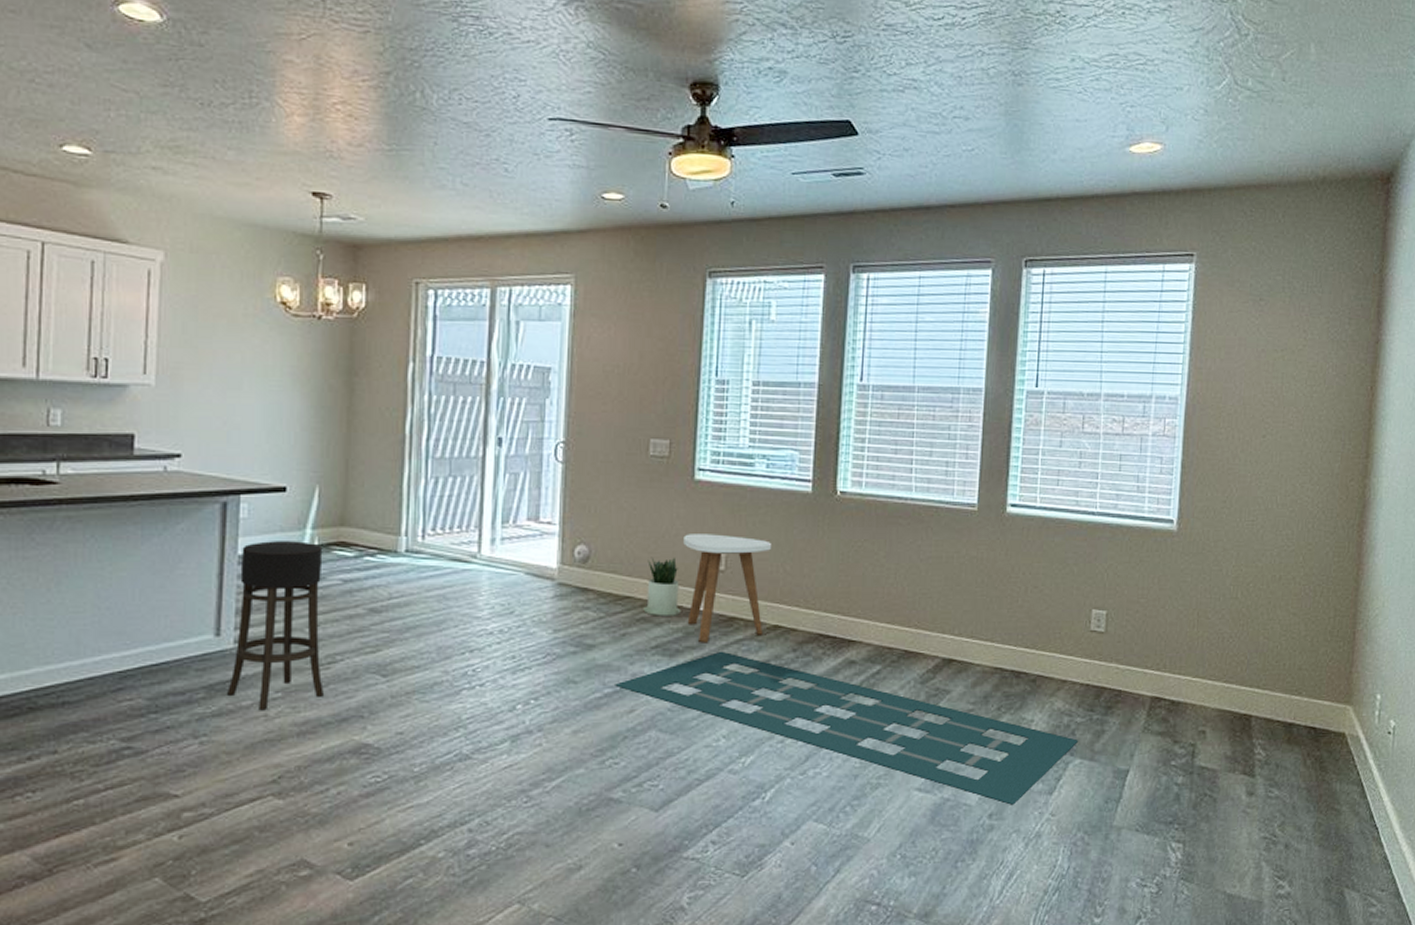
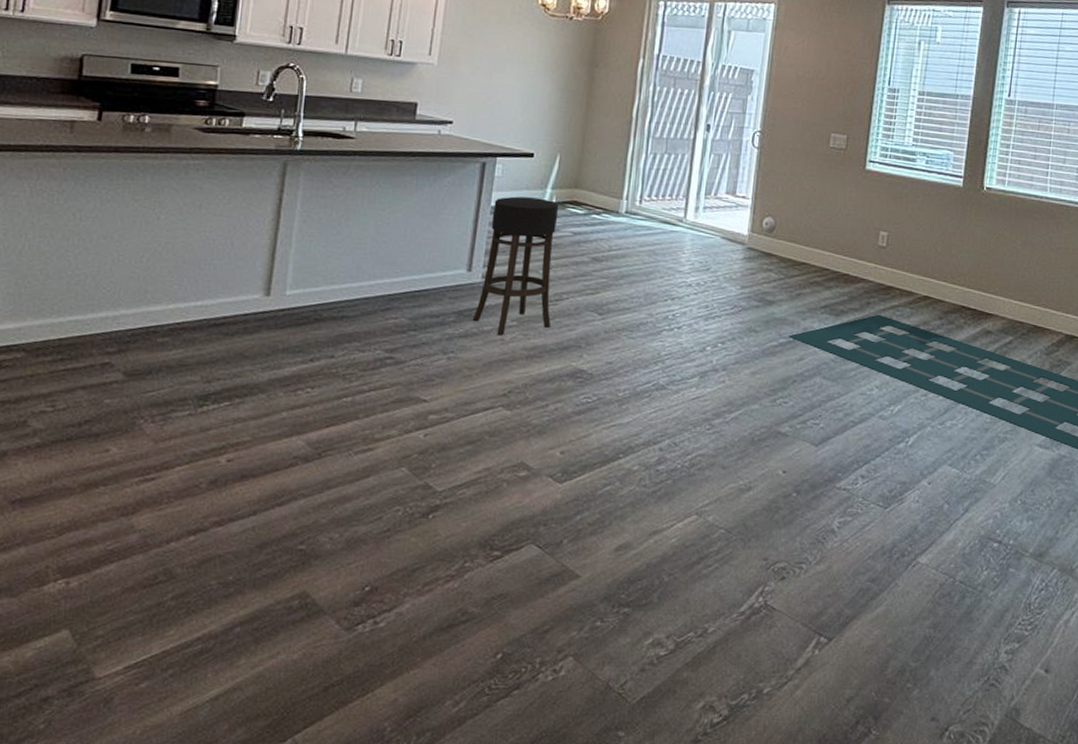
planter: present [643,557,681,616] -> none [816,231,848,282]
side table: present [683,534,772,643] -> none [852,214,927,307]

